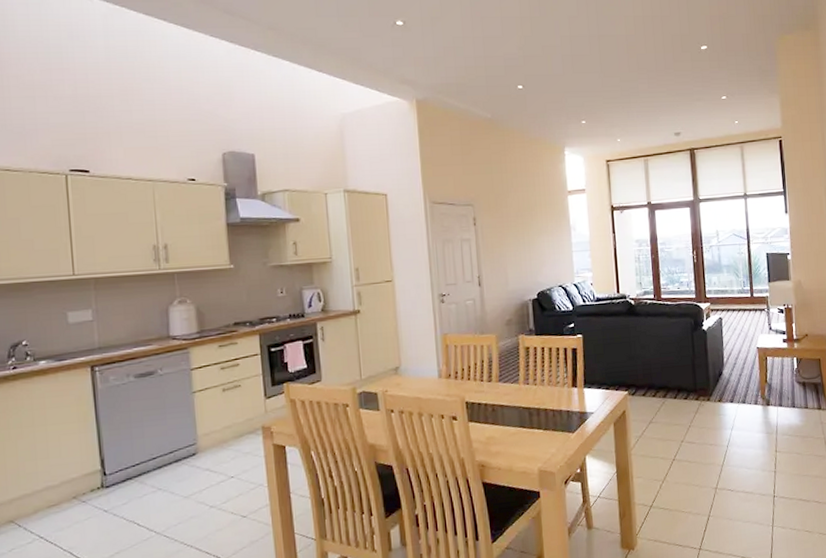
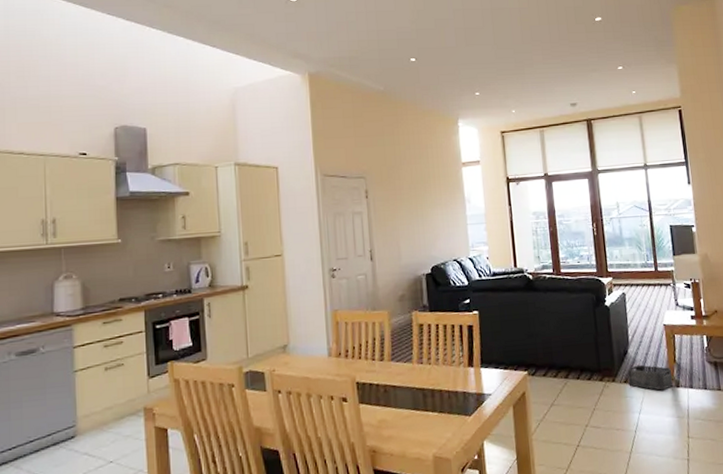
storage bin: none [721,385,764,409] -> present [627,364,673,391]

